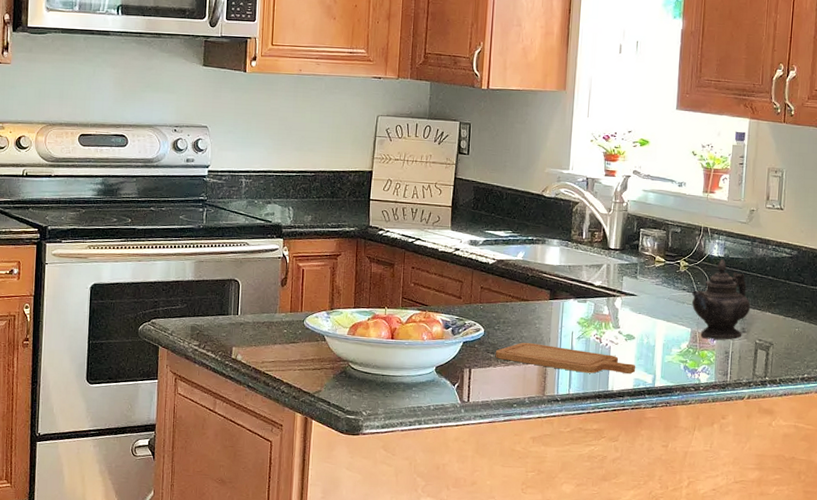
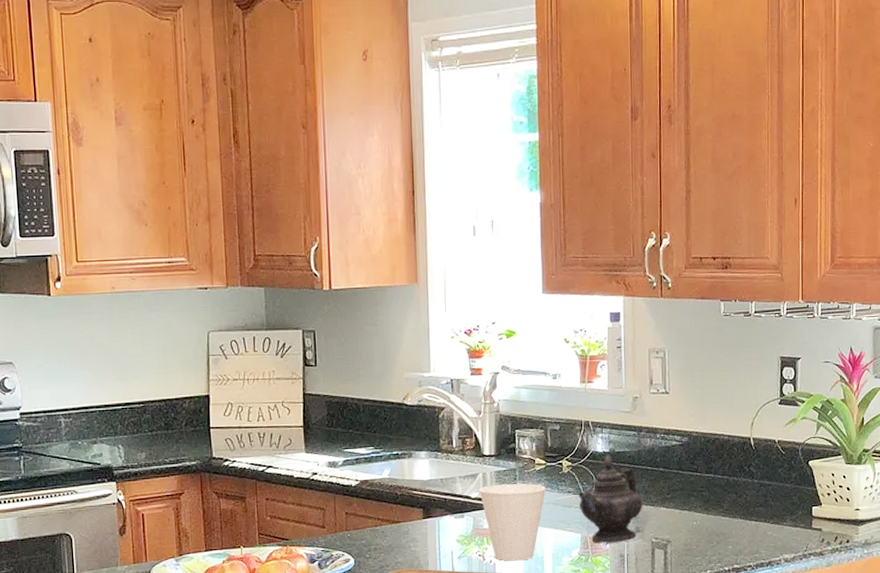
cup: none [602,276,664,347] -> present [478,483,547,561]

